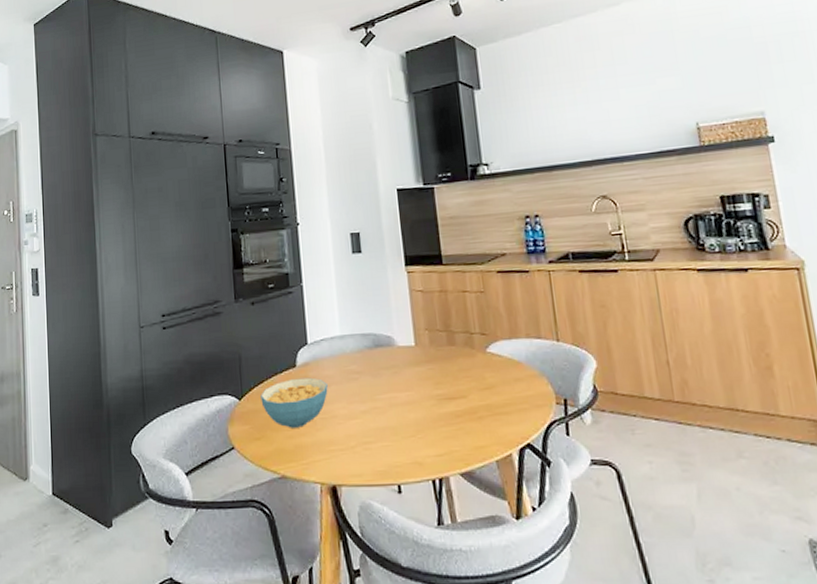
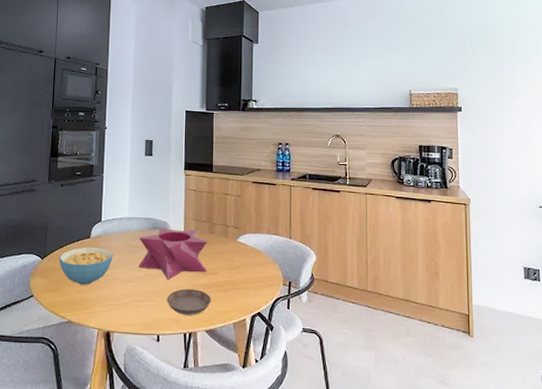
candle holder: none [357,342,453,412] -> present [138,227,208,280]
saucer: none [404,420,463,456] -> present [167,289,211,315]

